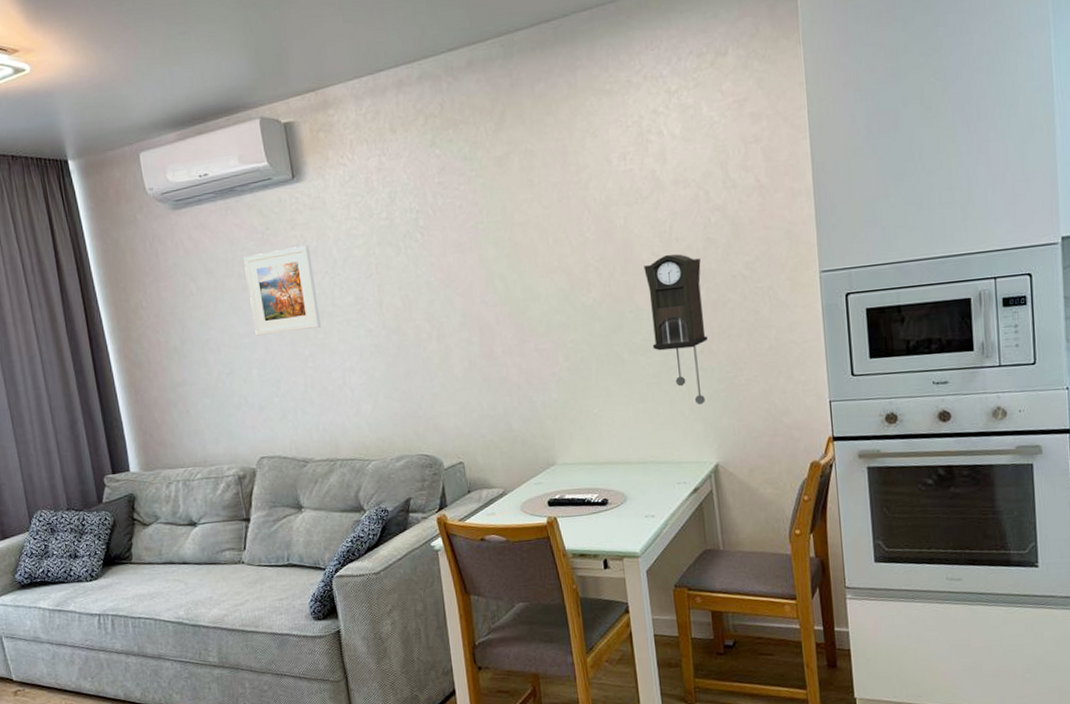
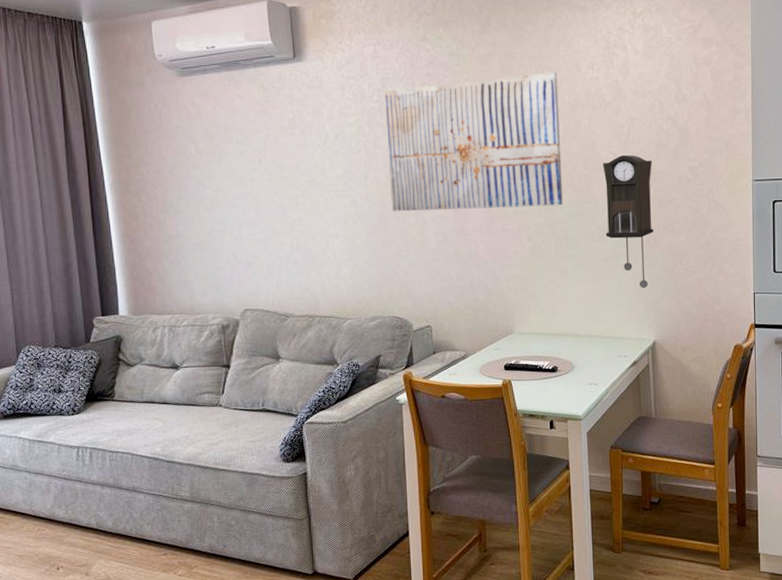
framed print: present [244,245,321,336] -> none [243,120,310,198]
wall art: none [392,167,601,339] -> present [383,72,563,212]

